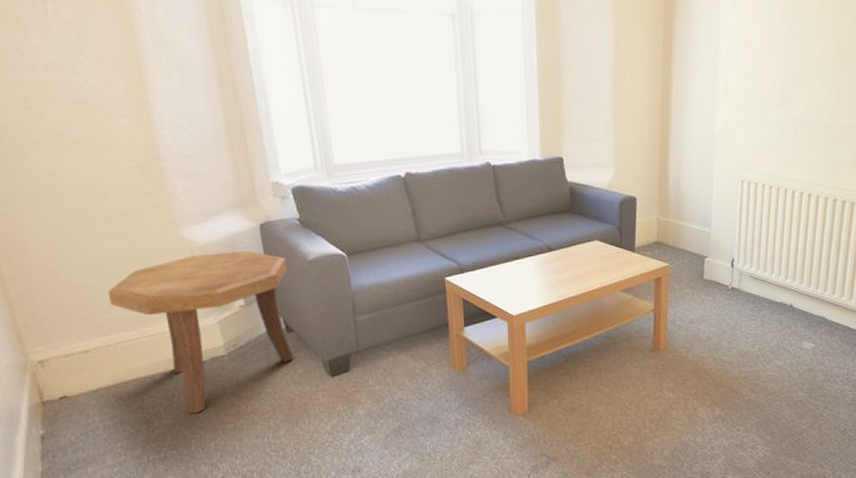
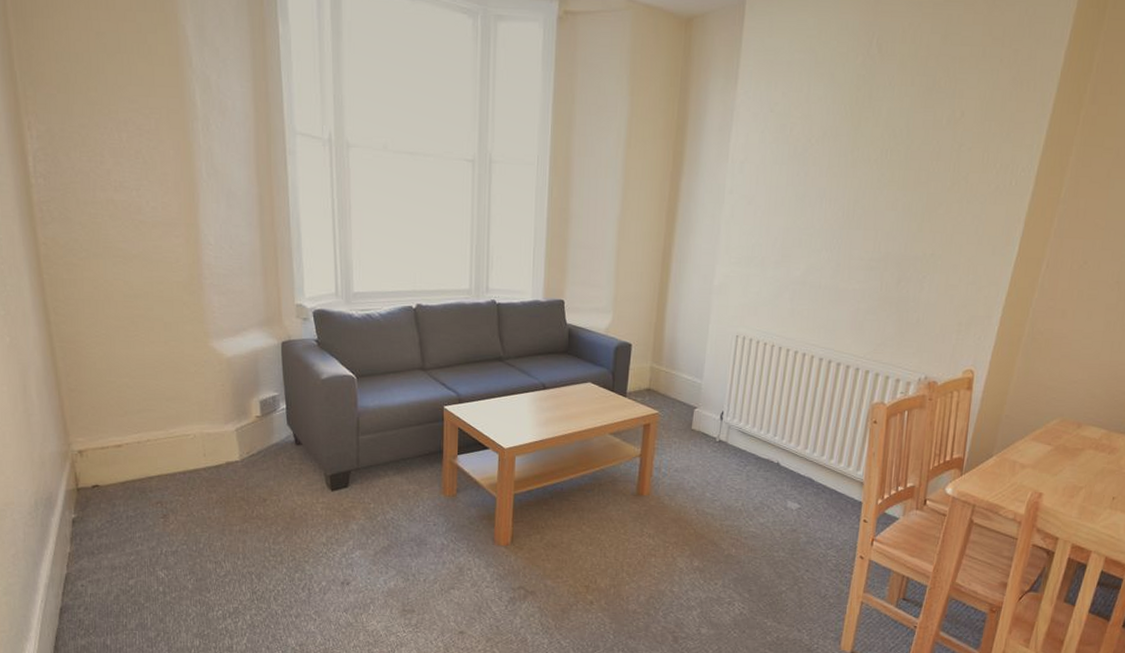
side table: present [107,250,294,414] -> none [144,365,302,513]

